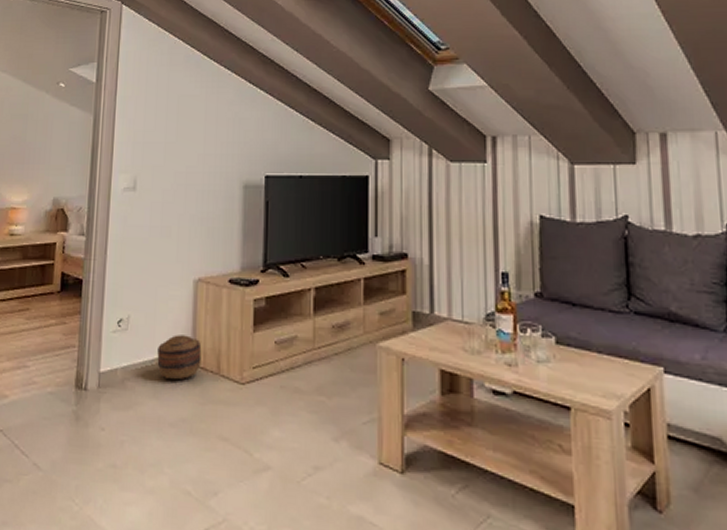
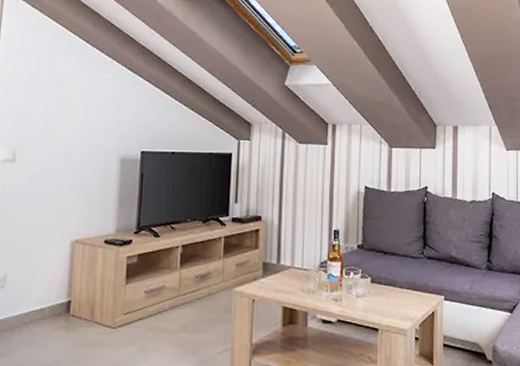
basket: present [157,335,202,381] -> none [33,289,77,329]

